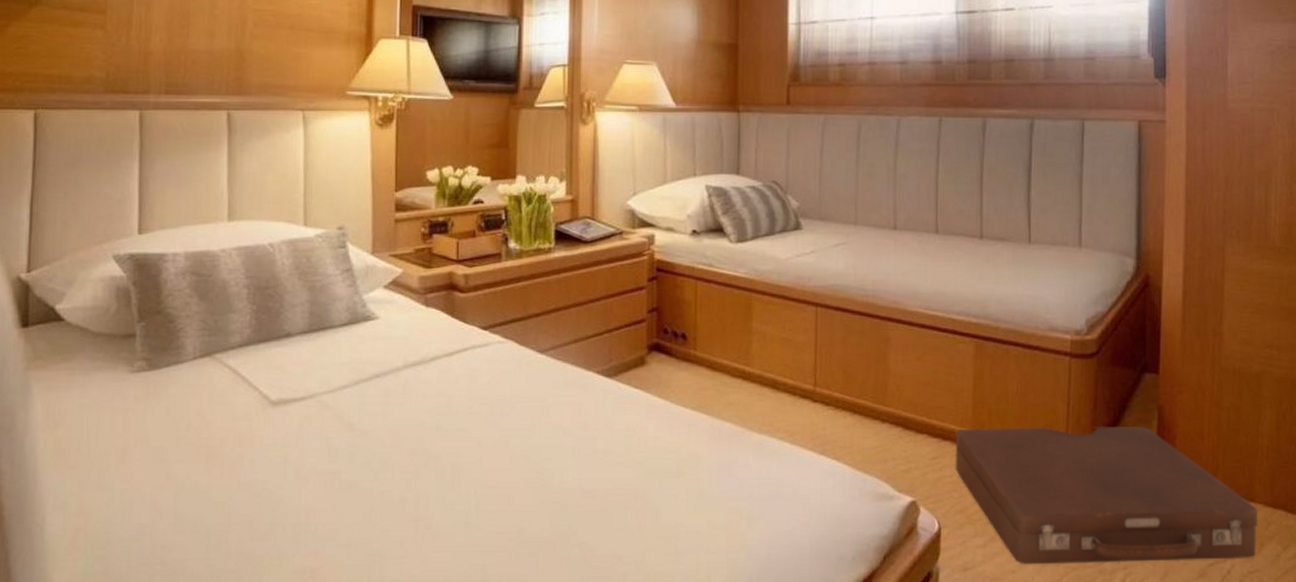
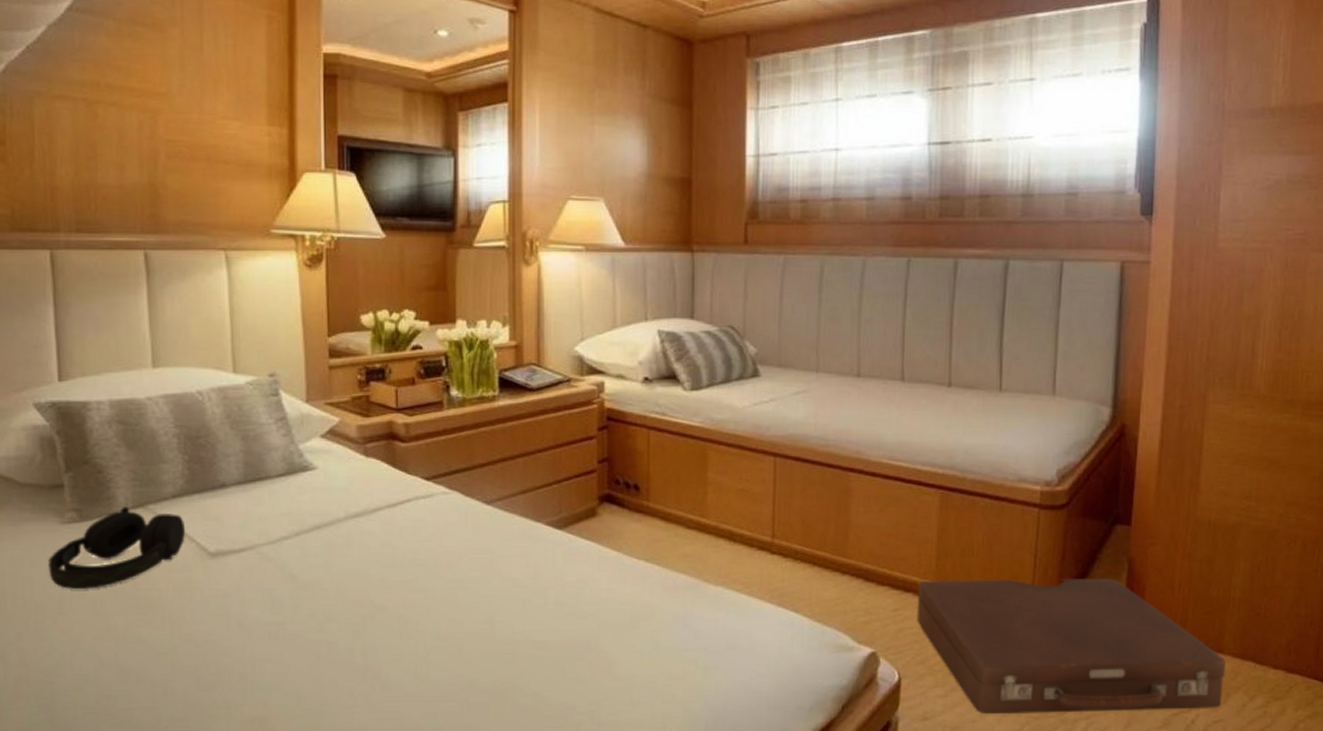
headphones: none [115,356,250,437] -> present [48,507,186,589]

